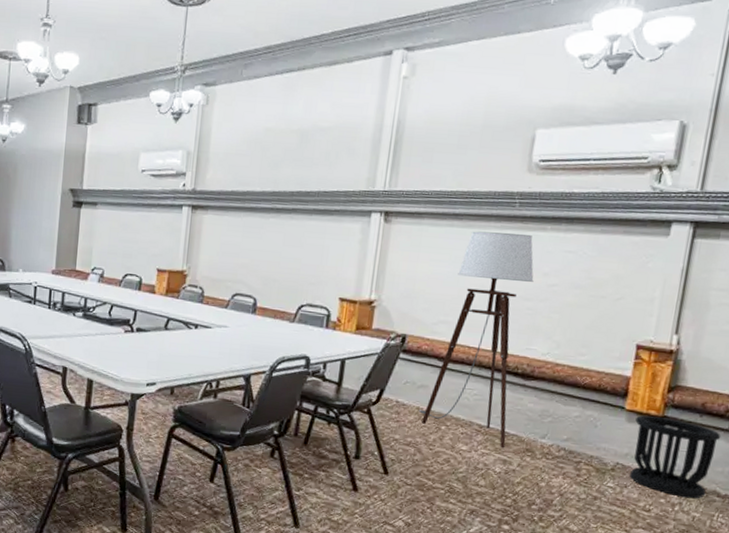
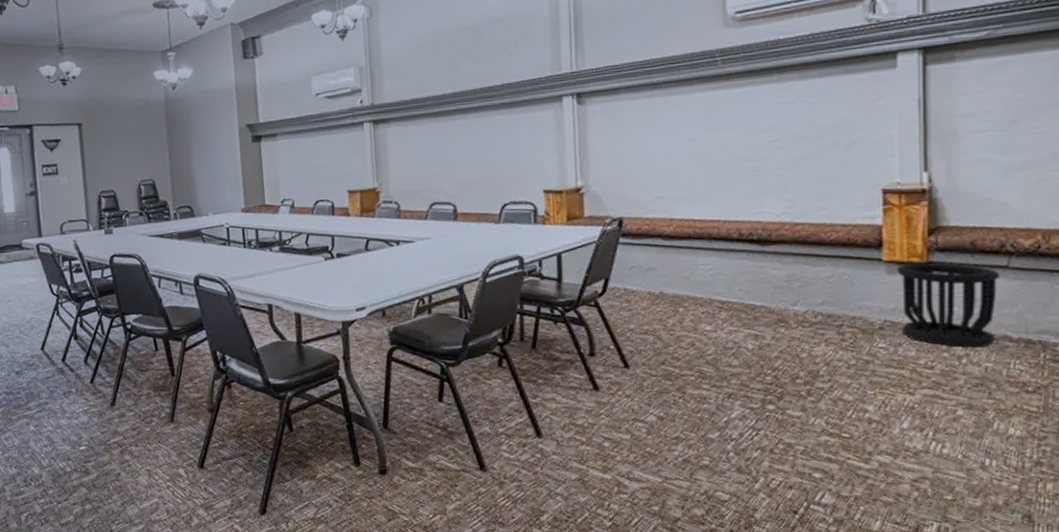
floor lamp: present [418,231,534,449] -> none [650,91,754,323]

